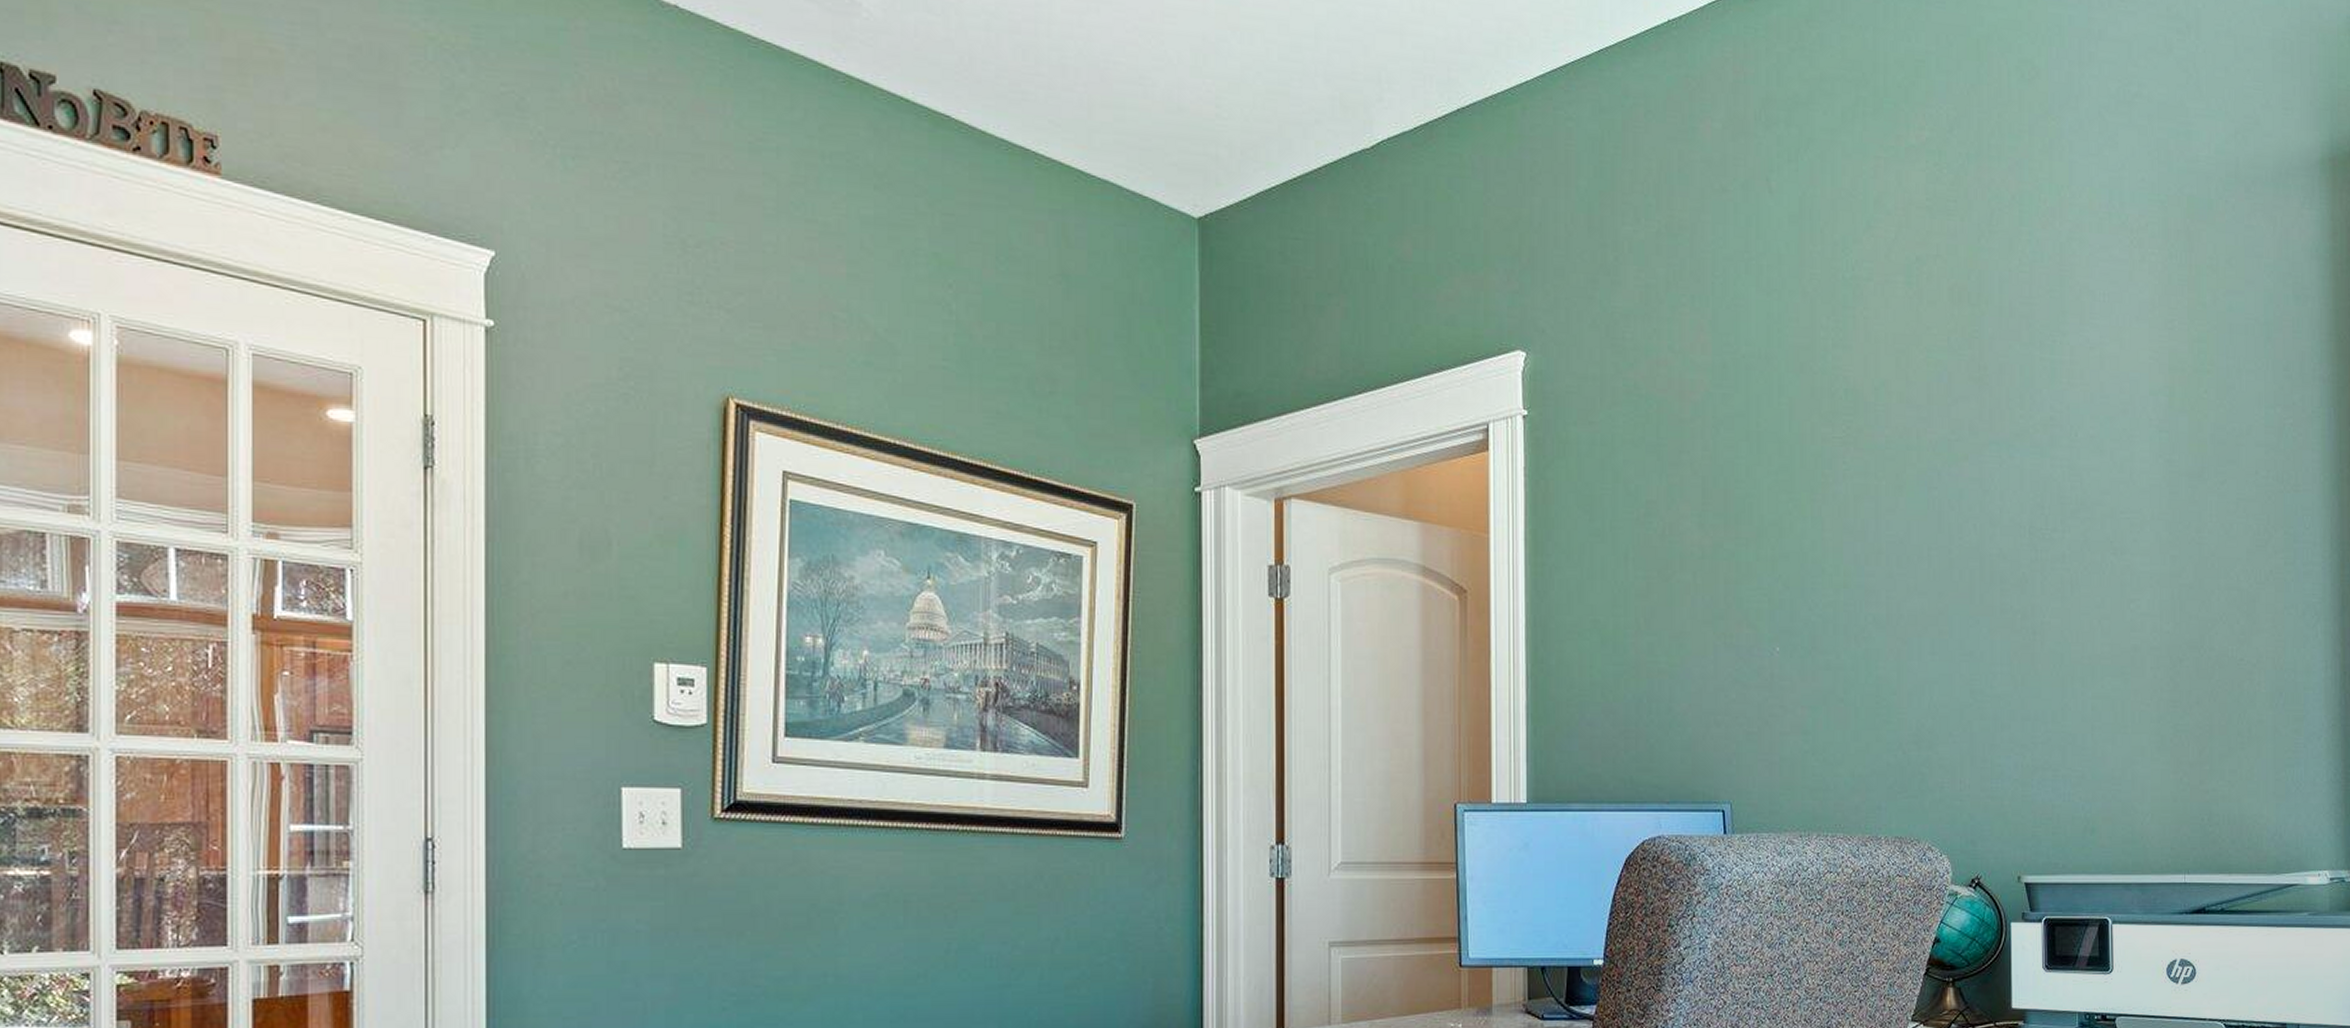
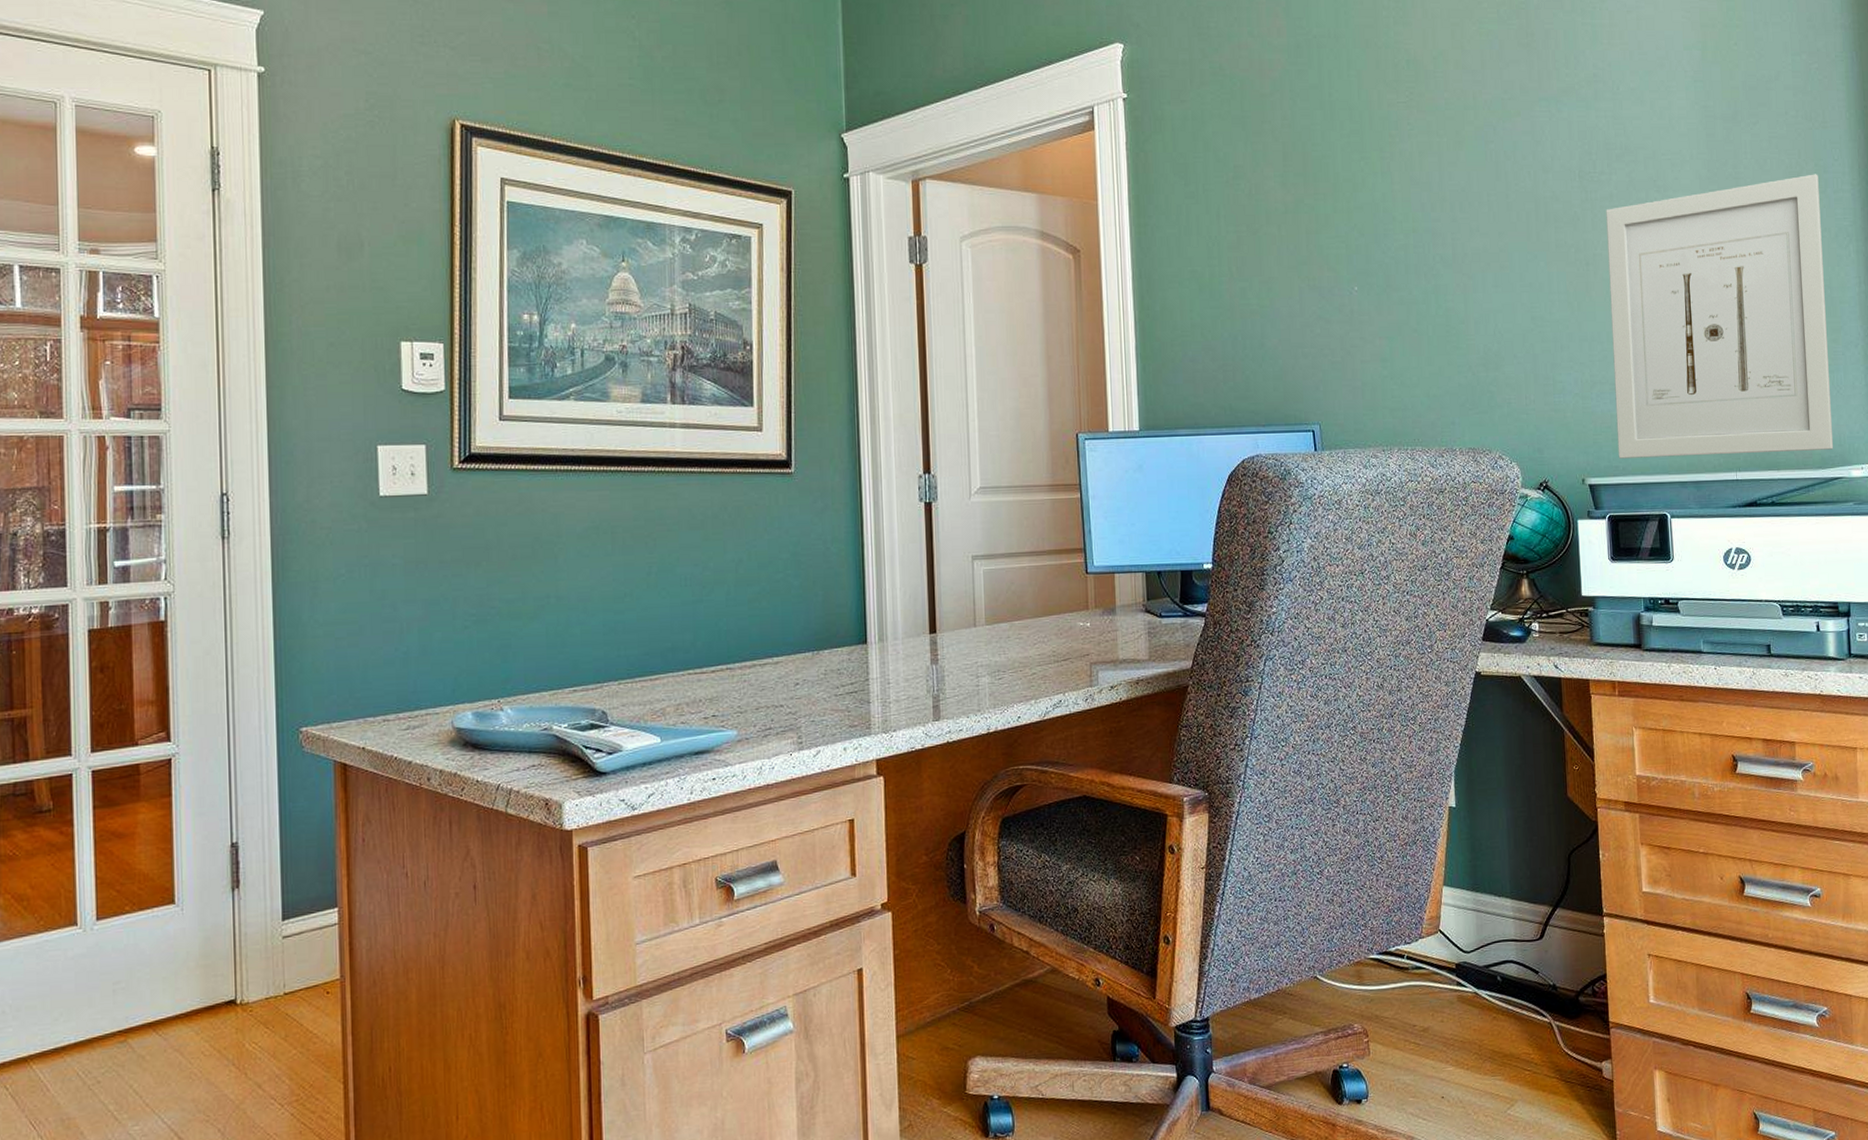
wall art: none [2057,543,2290,855] -> present [1606,174,1834,459]

